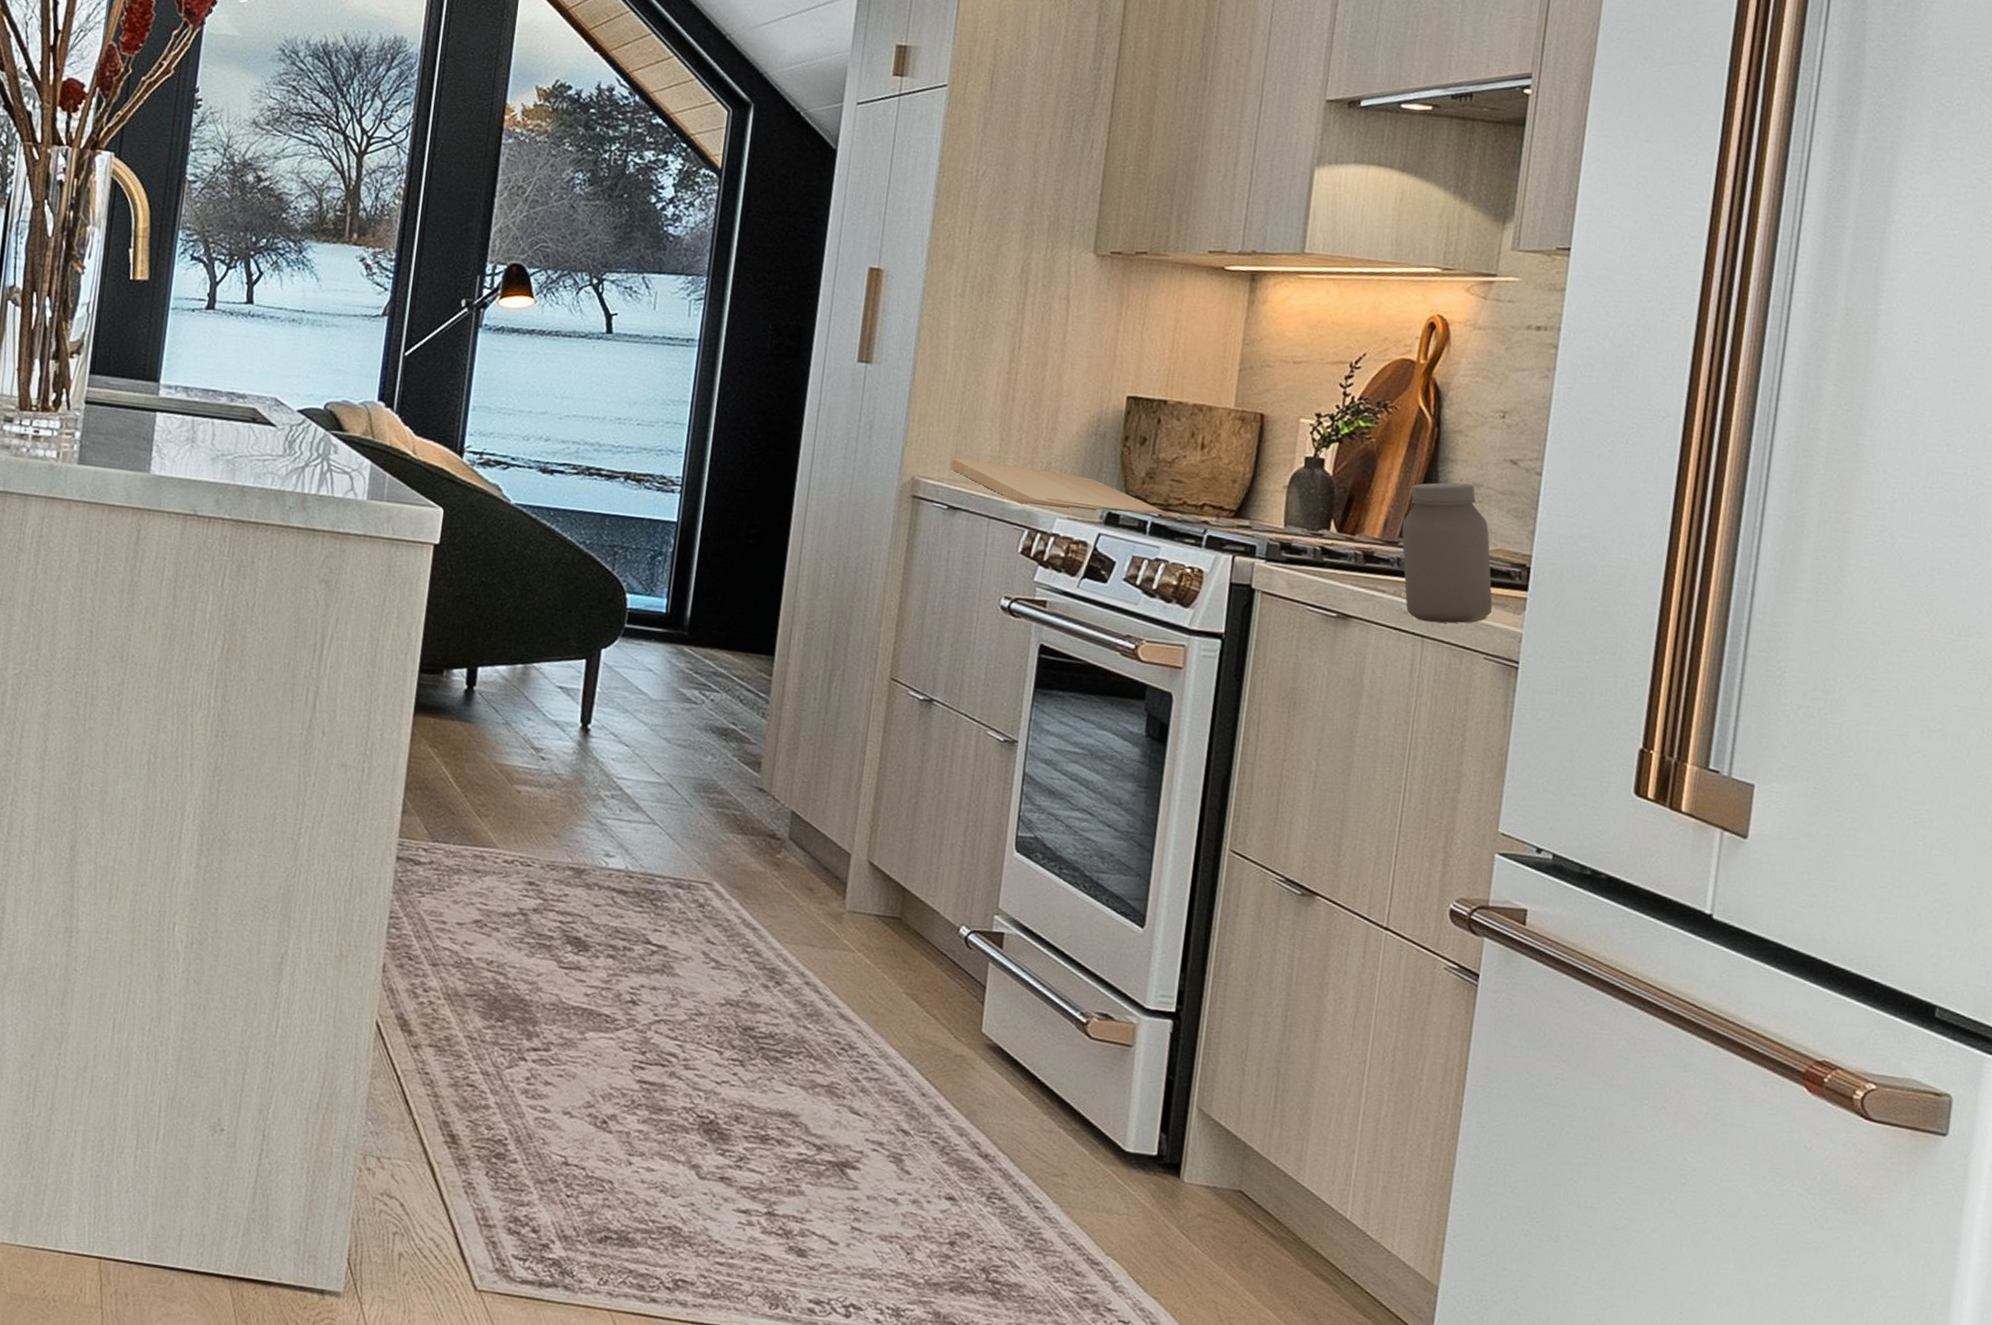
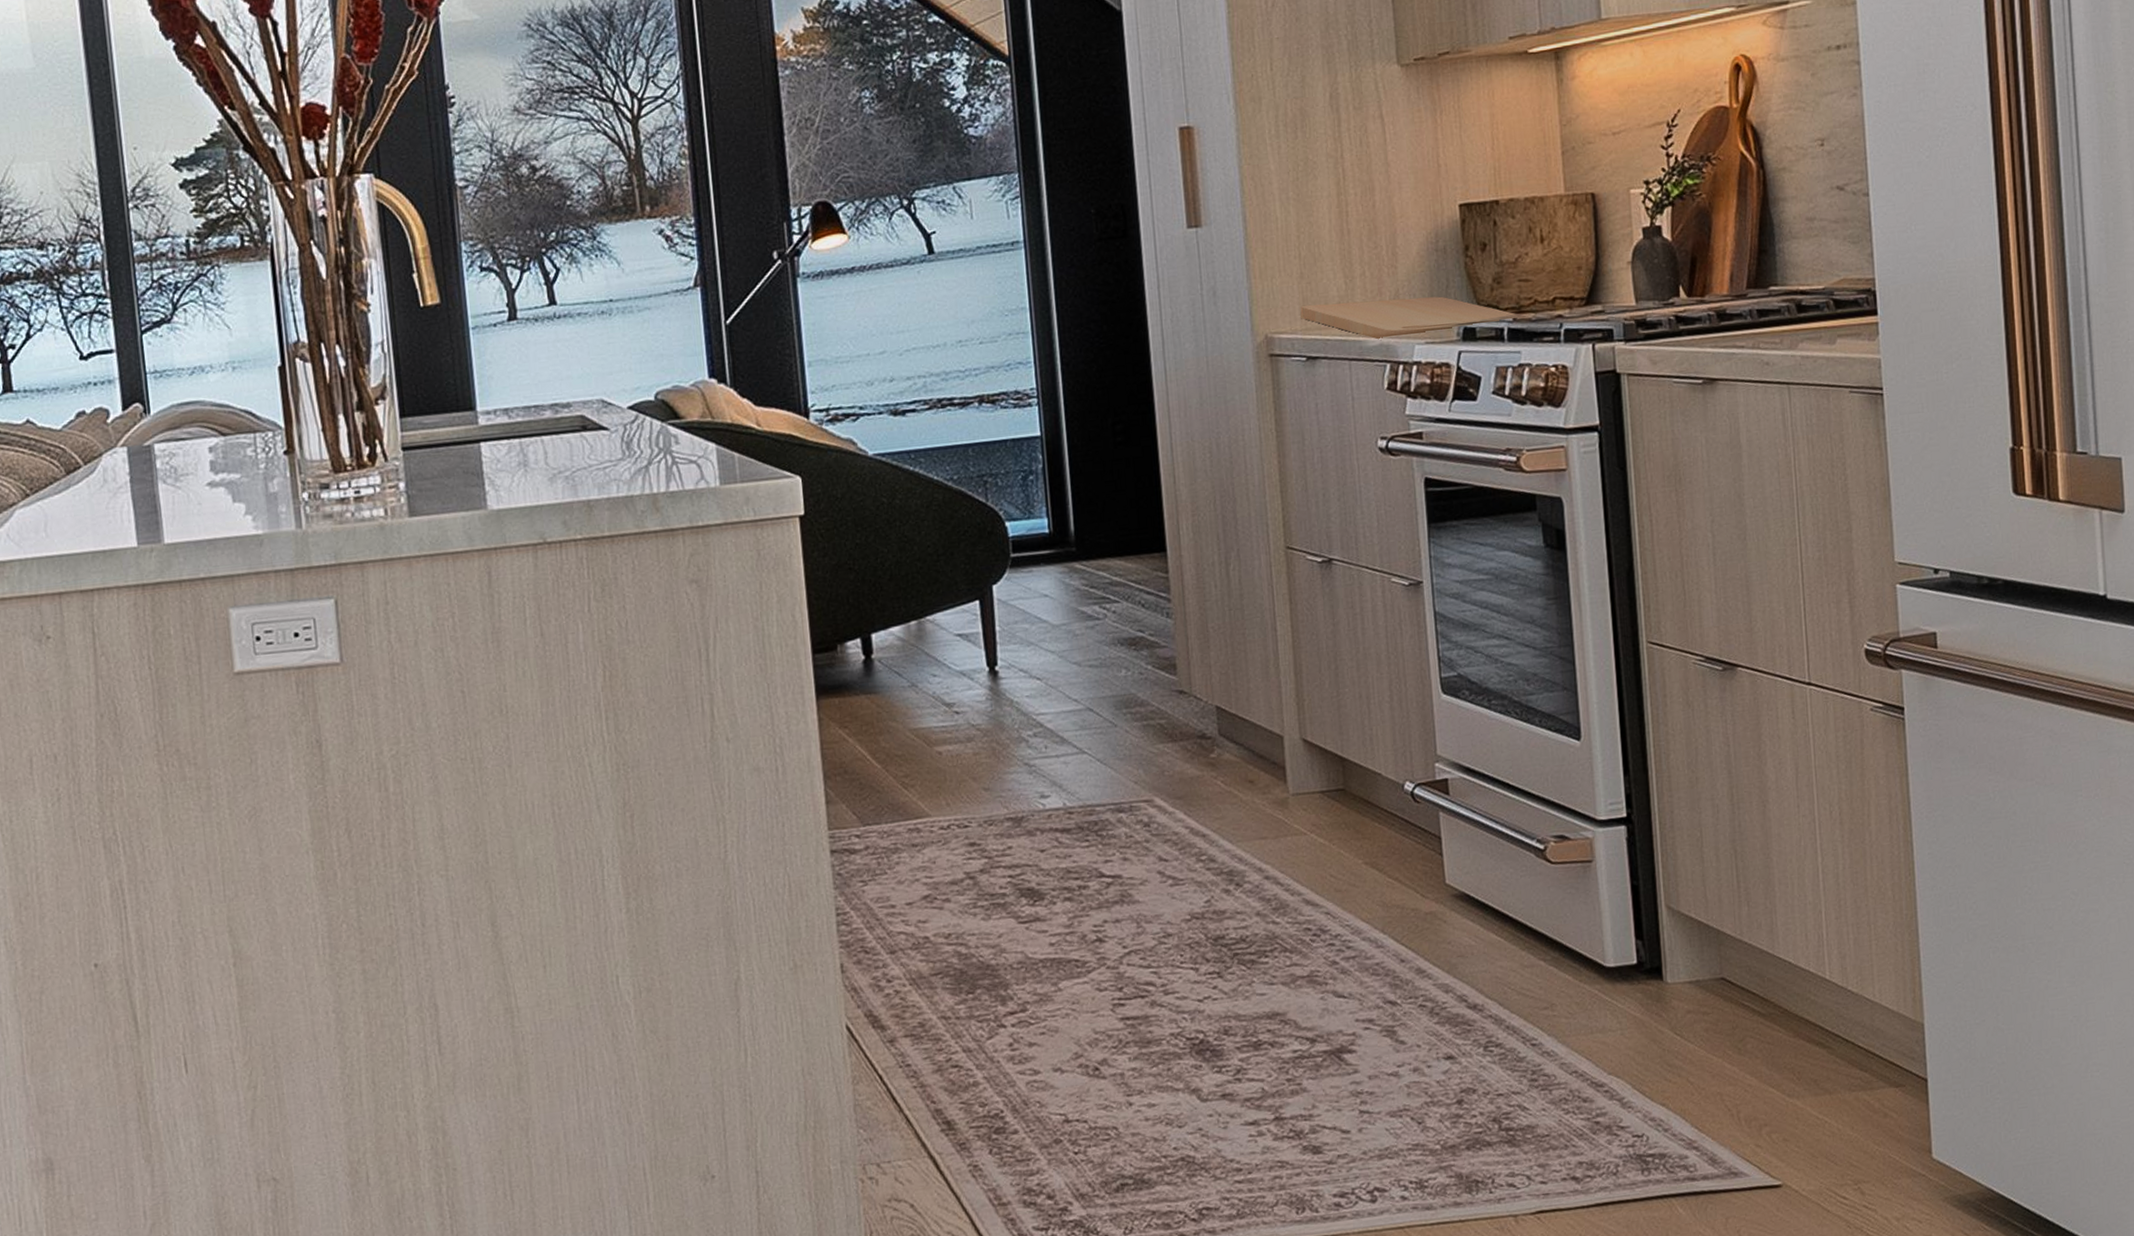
jar: present [1401,482,1493,624] -> none [1747,219,1847,369]

